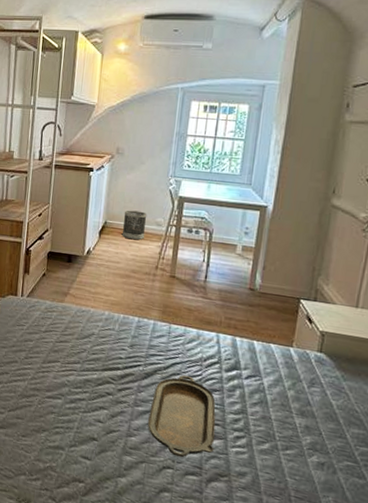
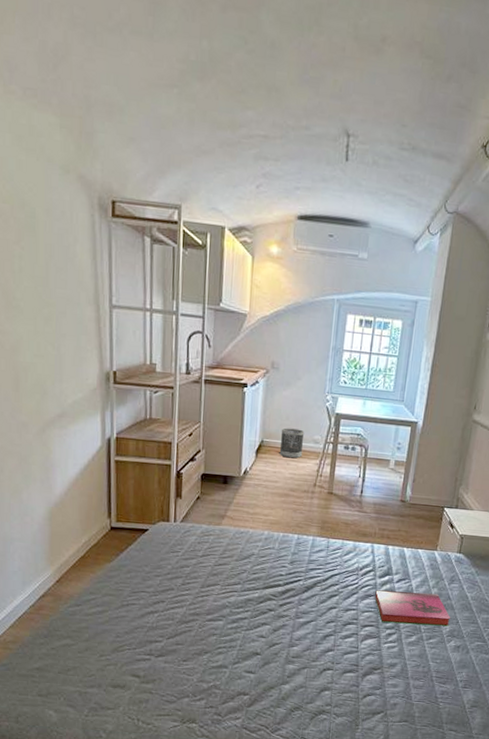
serving tray: present [148,375,216,458] -> none [309,584,371,659]
hardback book: none [220,384,311,438] -> present [375,590,450,627]

